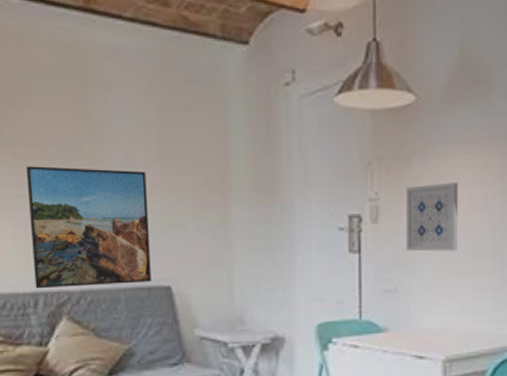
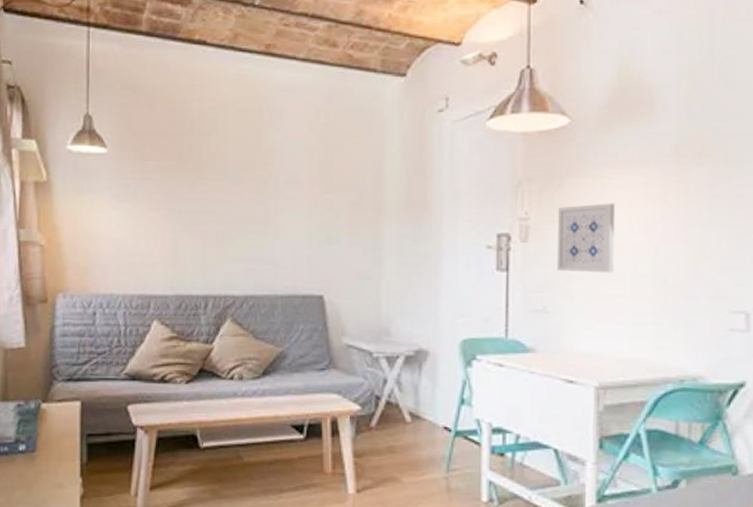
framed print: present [26,166,151,289] -> none [207,185,307,293]

